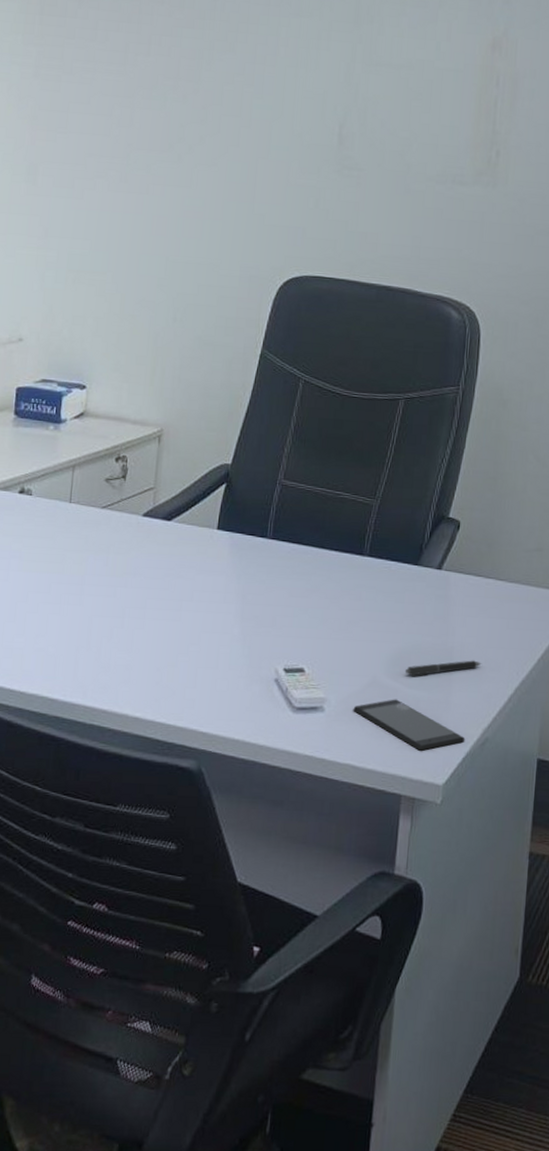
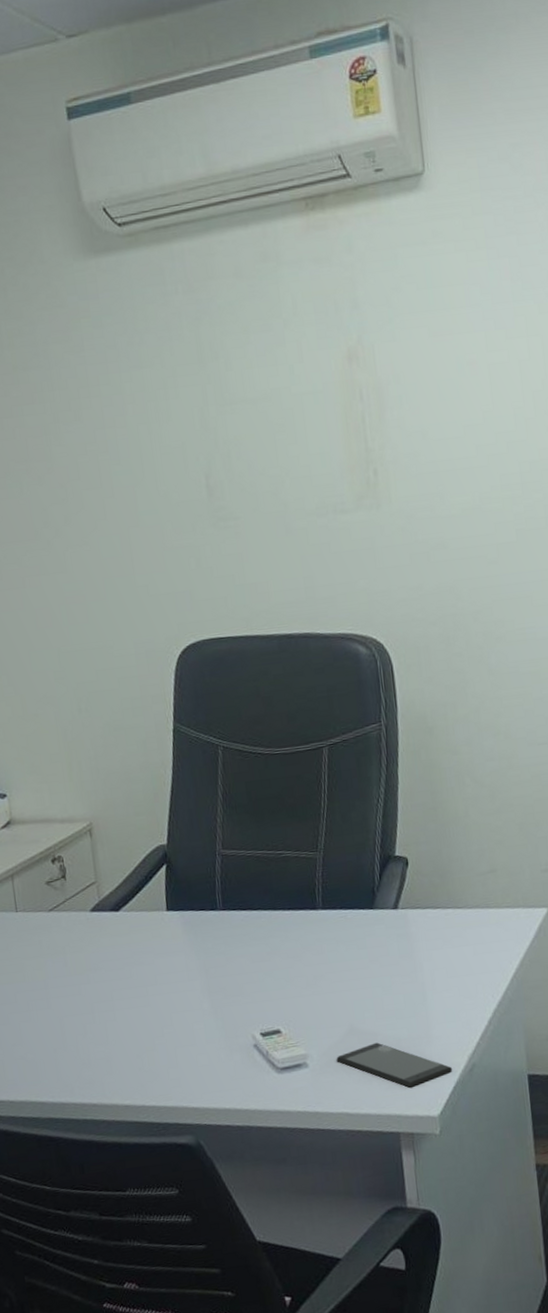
pen: present [404,660,482,677] -> none [380,991,456,1019]

